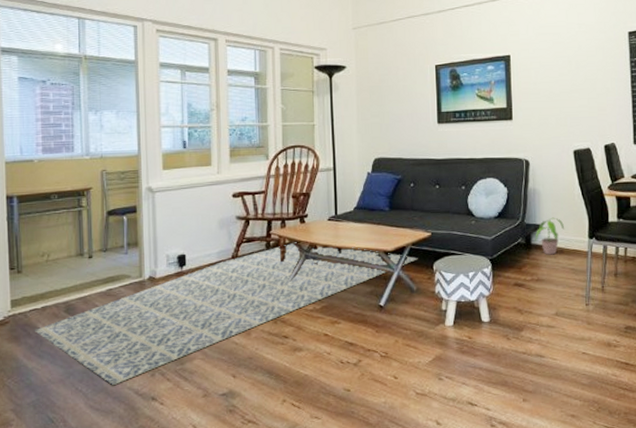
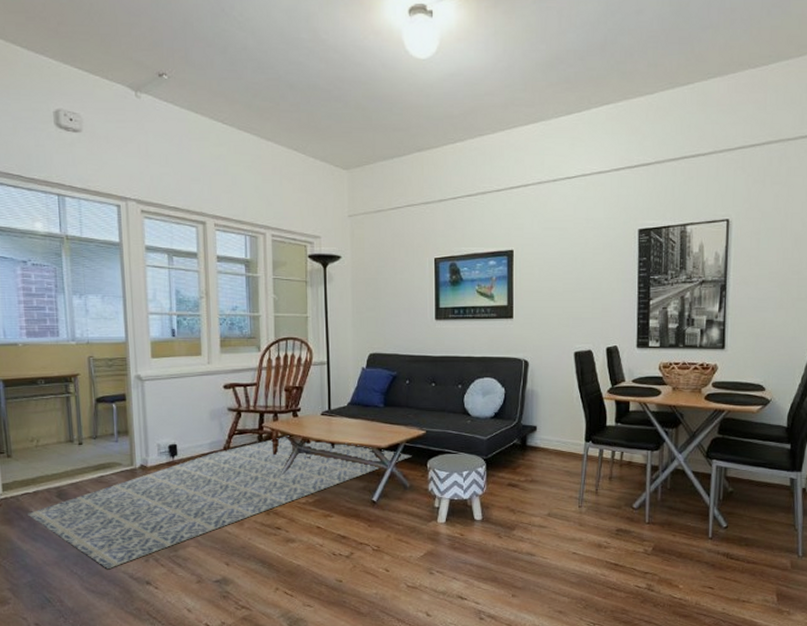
potted plant: present [535,217,565,255] -> none [531,419,562,457]

